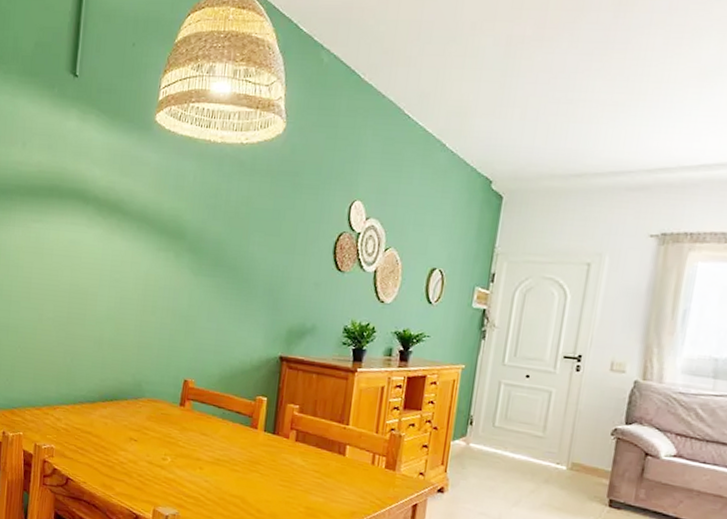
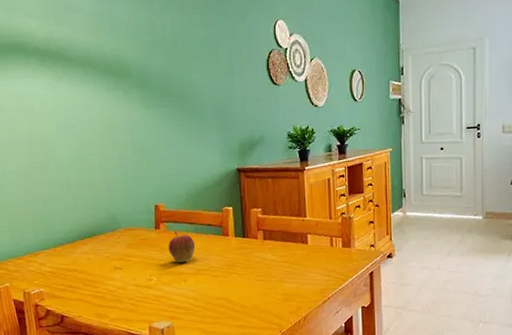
apple: none [189,412,220,448] -> present [168,231,196,262]

